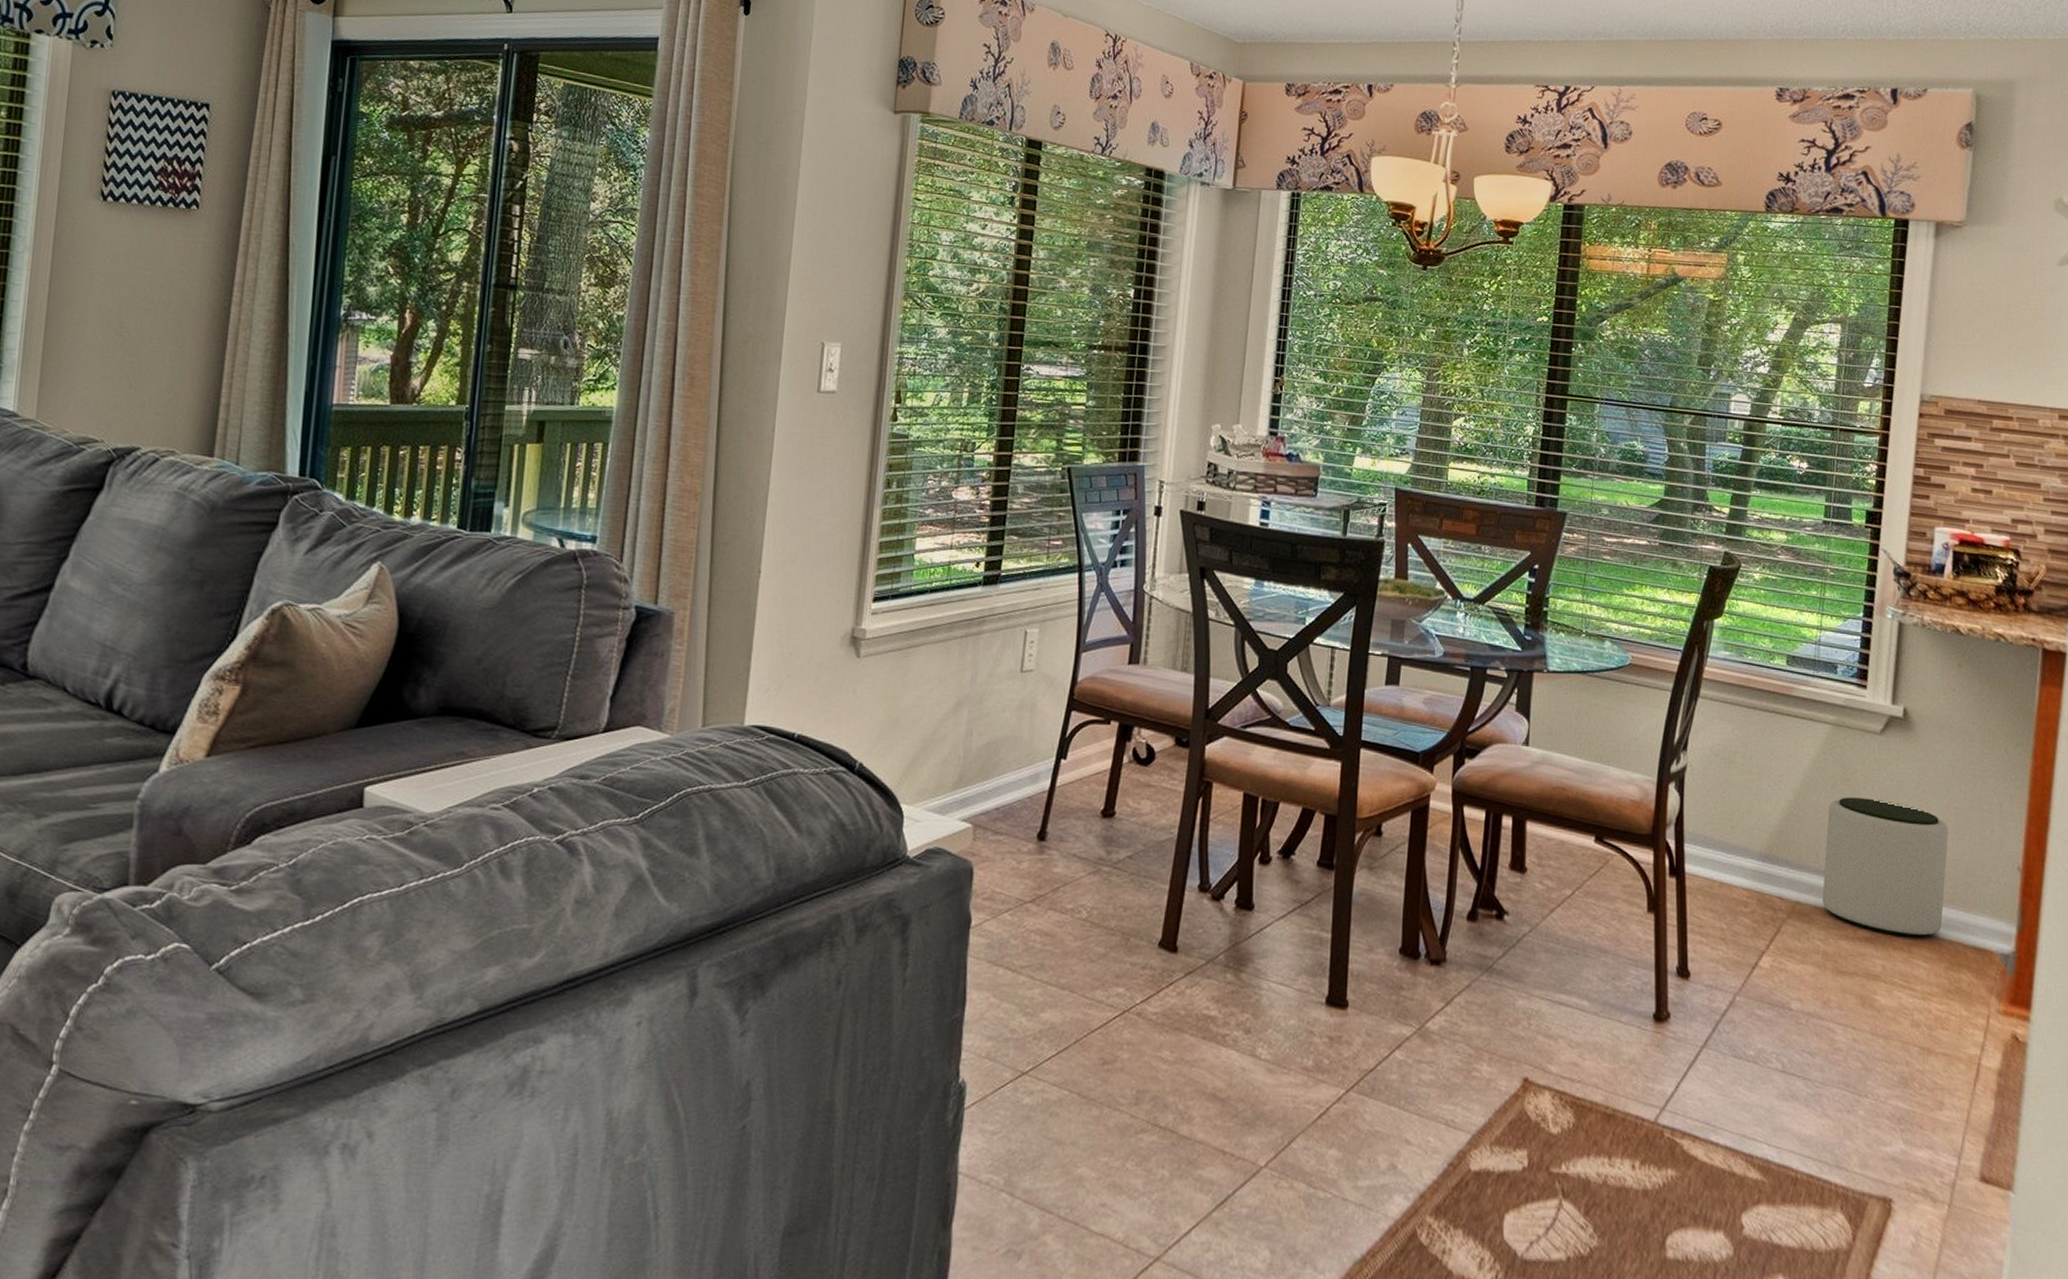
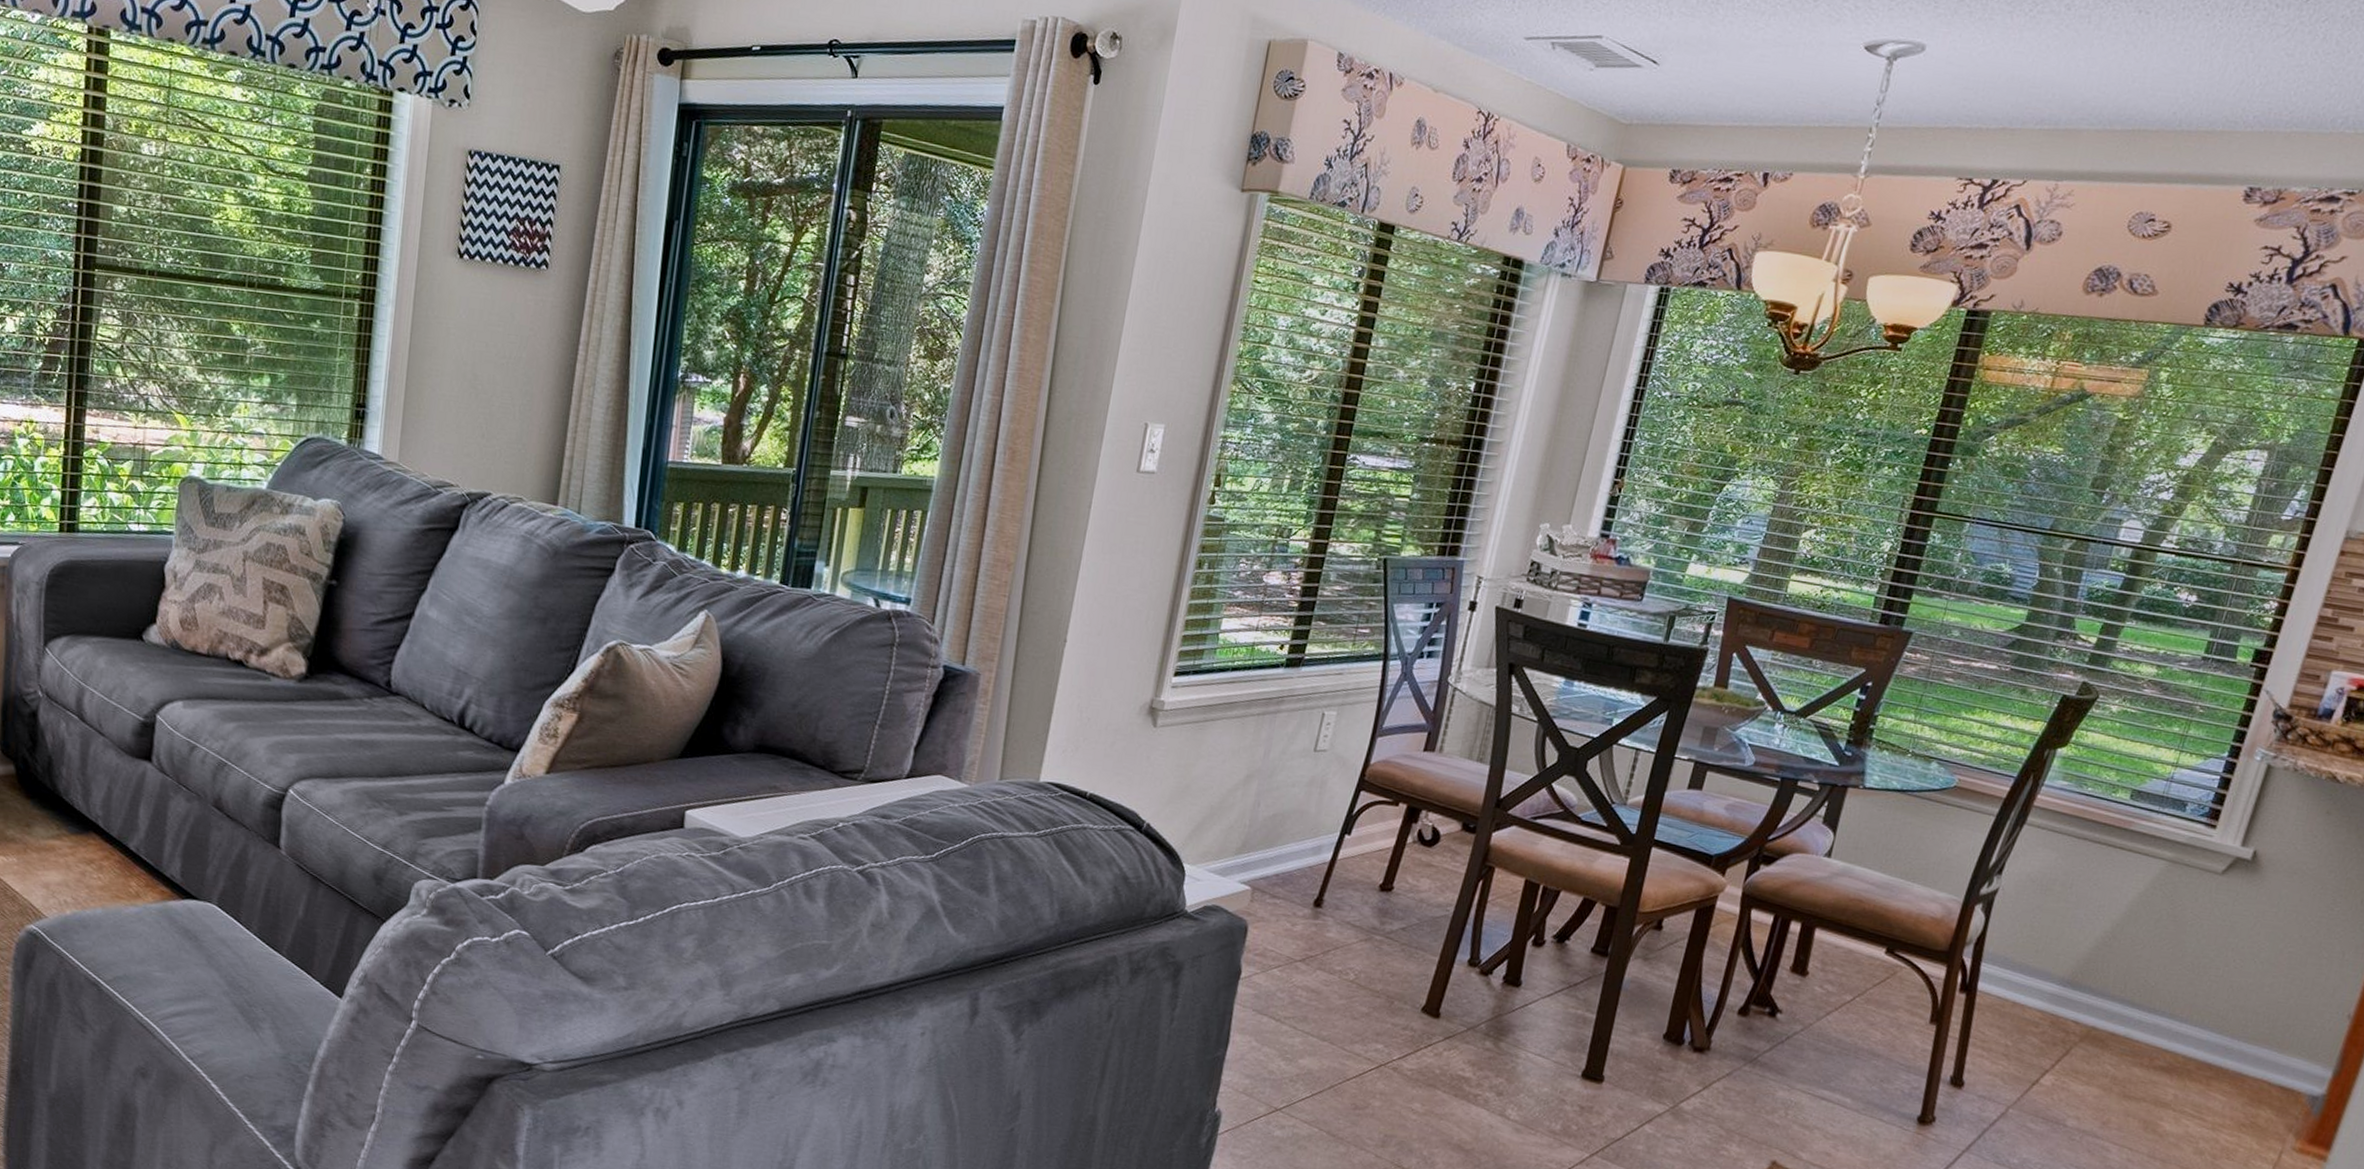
plant pot: present [1822,797,1948,937] -> none [2121,932,2278,1072]

